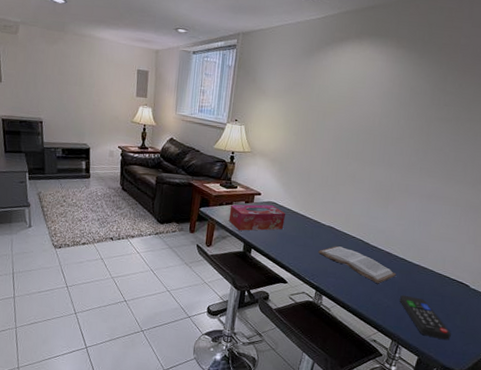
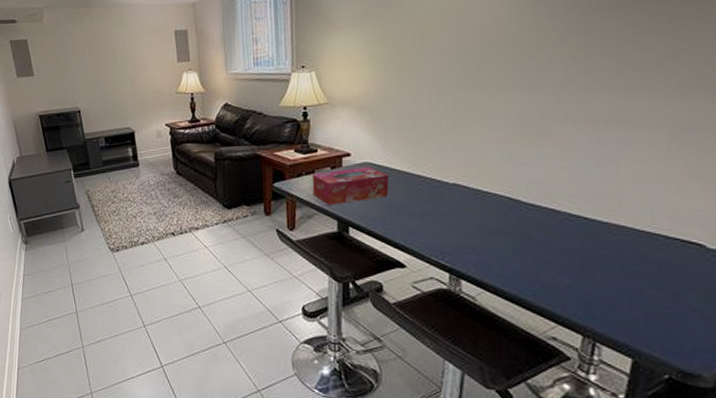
book: present [318,246,397,284] -> none [444,210,574,257]
remote control: present [400,294,451,341] -> none [585,268,686,332]

